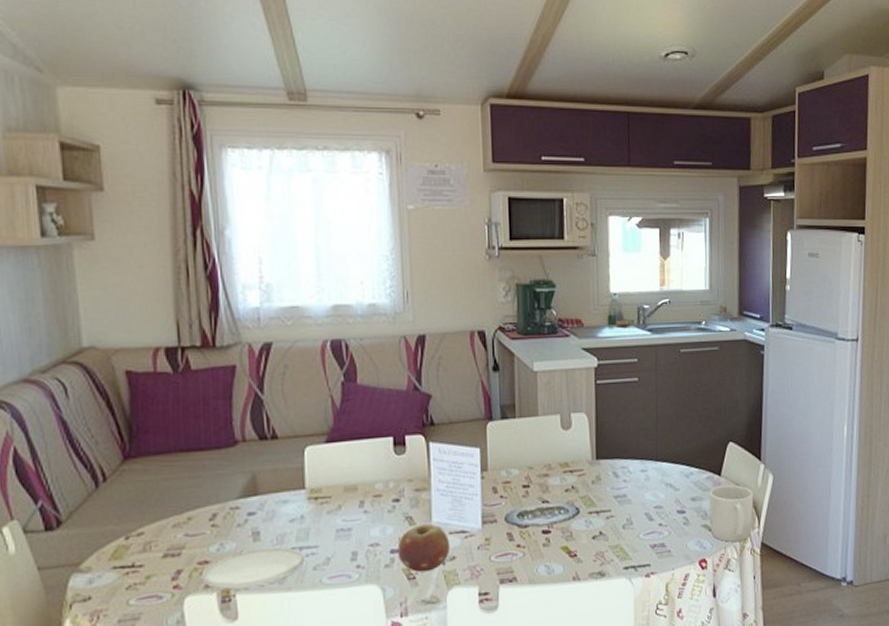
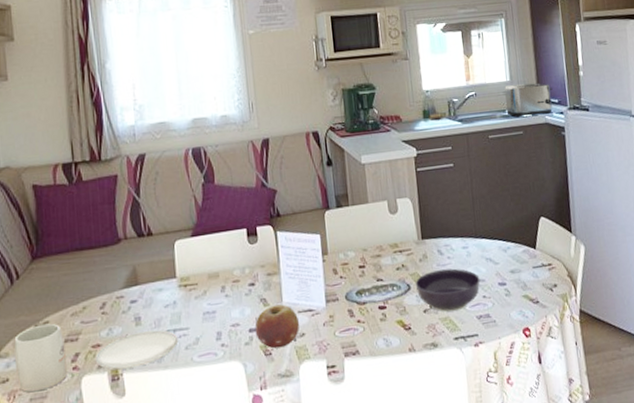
mug: none [98,535,166,613] -> present [14,323,67,393]
bowl: none [585,493,657,539] -> present [415,268,480,312]
toaster: none [702,294,755,331] -> present [504,82,553,117]
mug: present [709,484,754,542] -> none [526,256,570,311]

